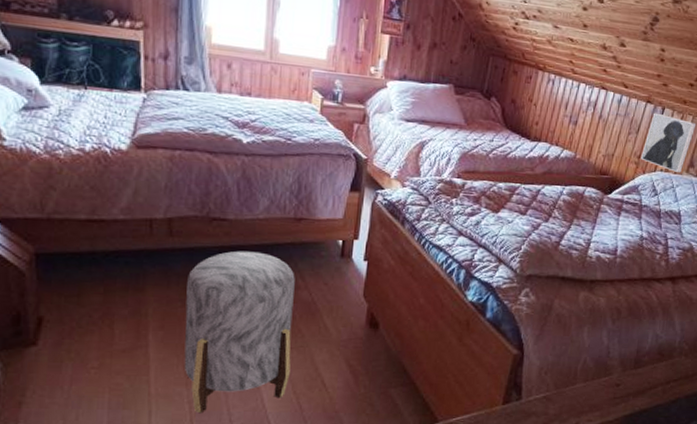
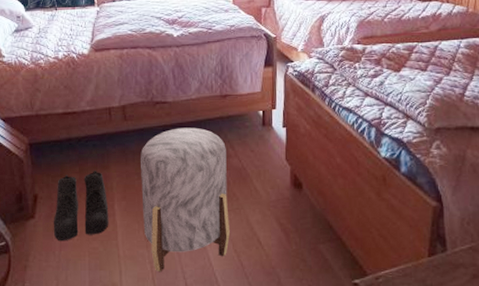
boots: none [62,293,140,375] -> present [53,171,109,242]

